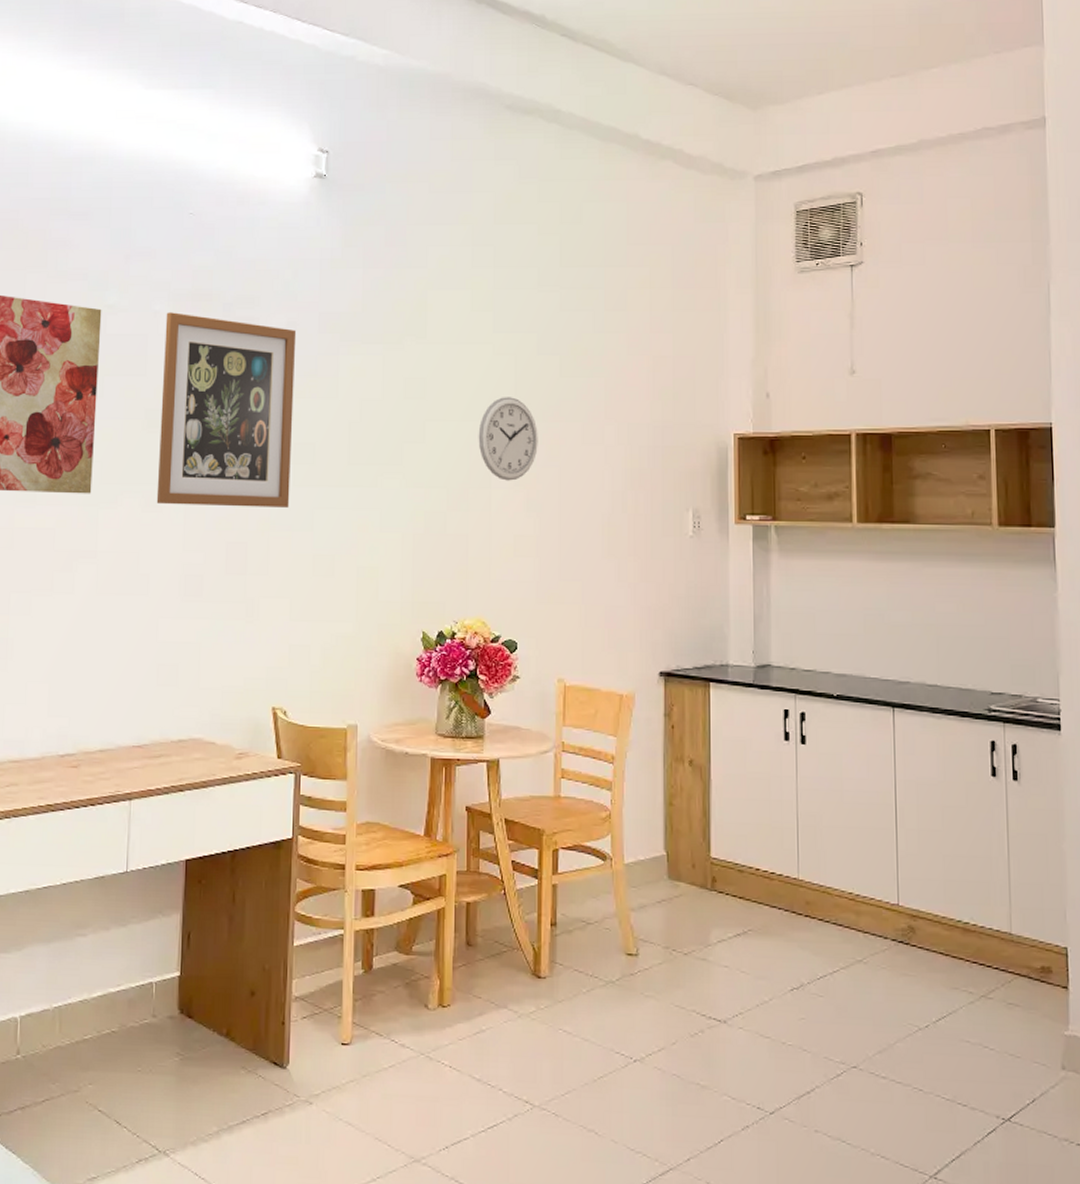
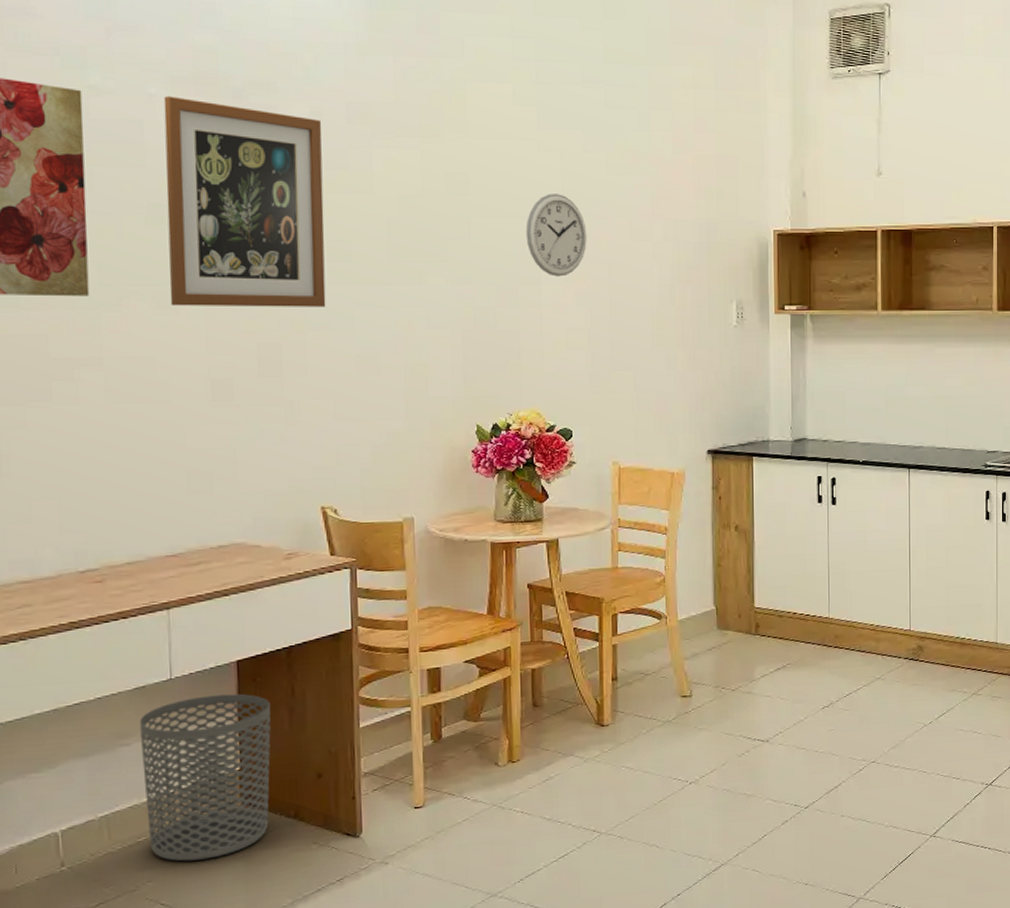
waste bin: none [94,893,213,1069] -> present [139,693,271,862]

